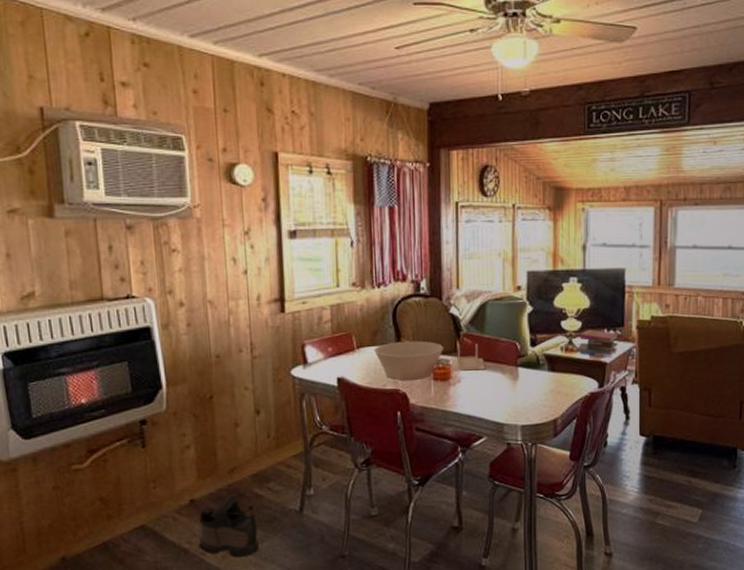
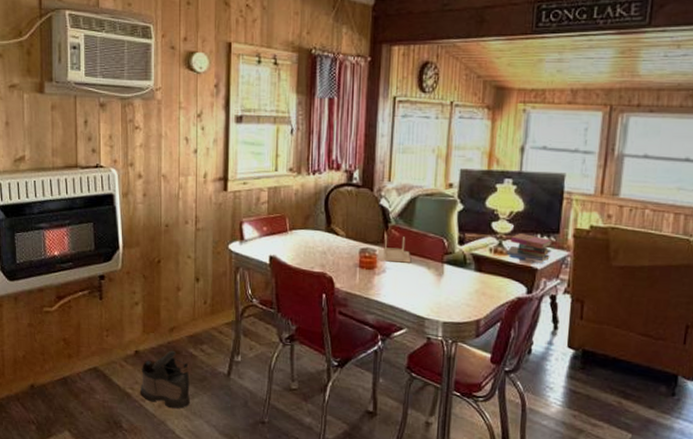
bowl: present [374,340,444,380] -> none [305,227,372,266]

